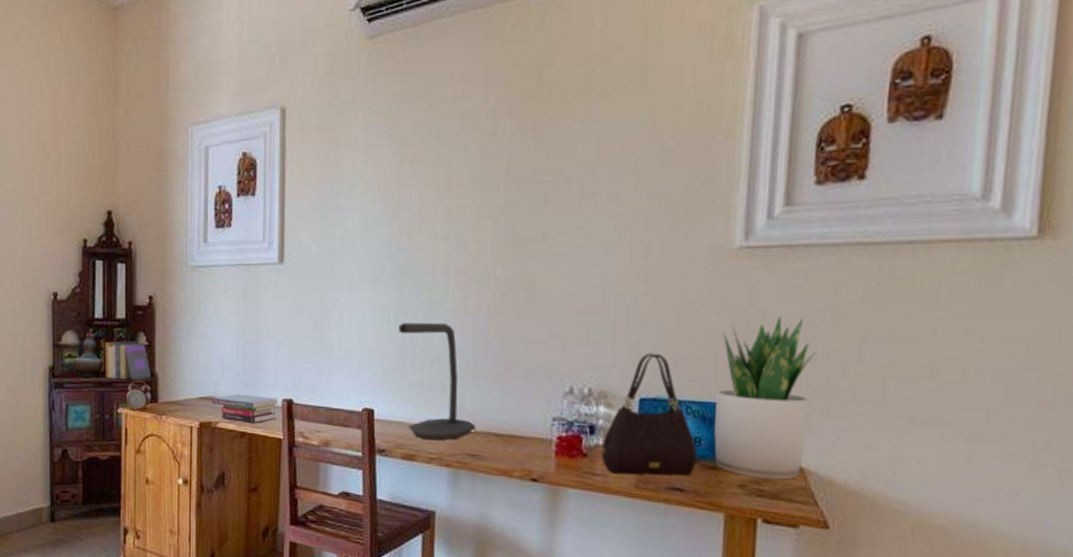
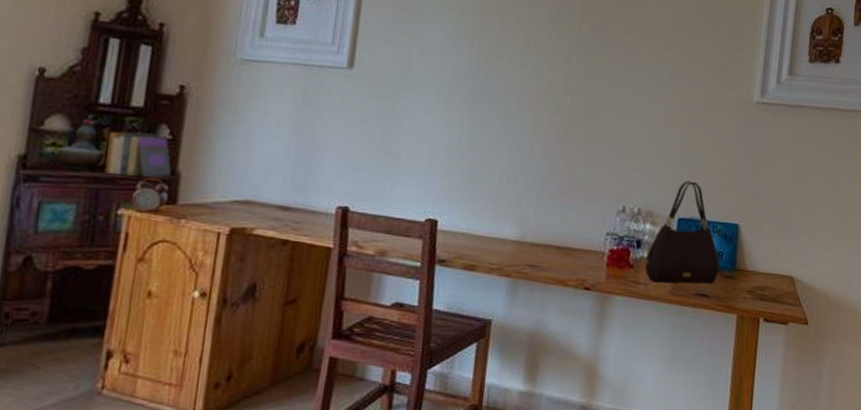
books: present [212,393,277,424] -> none [249,198,331,232]
desk lamp: present [399,322,476,441] -> none [470,138,537,252]
planter: present [714,316,814,480] -> none [732,158,803,287]

